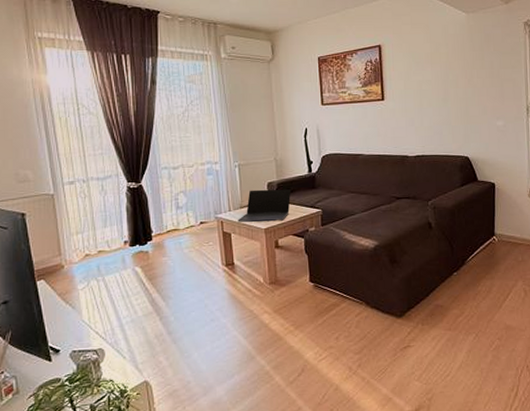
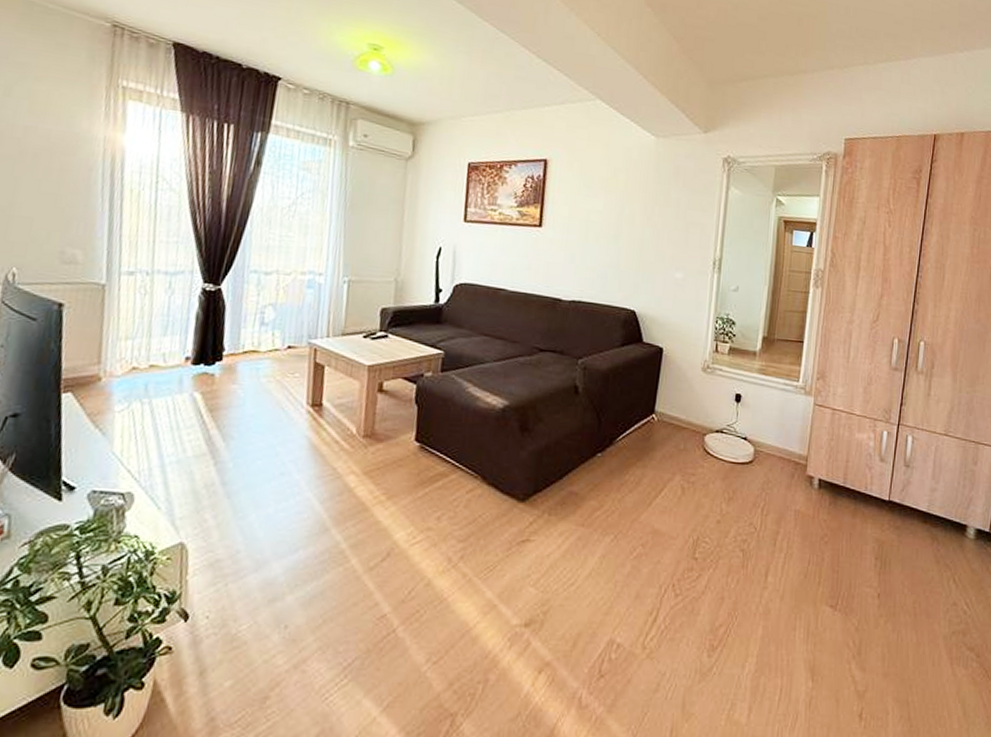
laptop: present [237,189,291,222] -> none [335,314,409,358]

